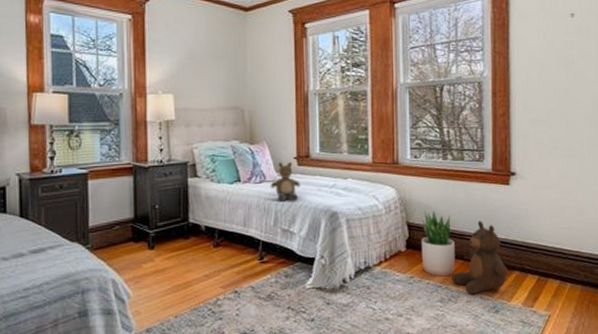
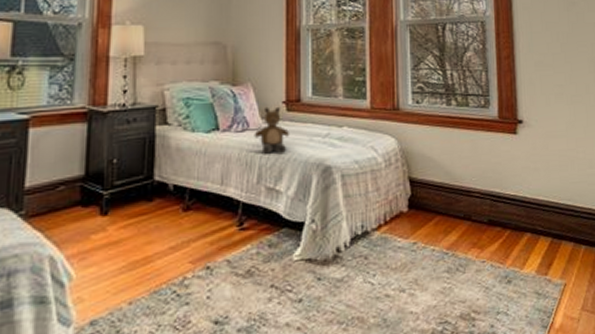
planter: present [421,211,455,277] -> none [425,164,463,242]
teddy bear: present [451,220,509,295] -> none [458,175,520,263]

